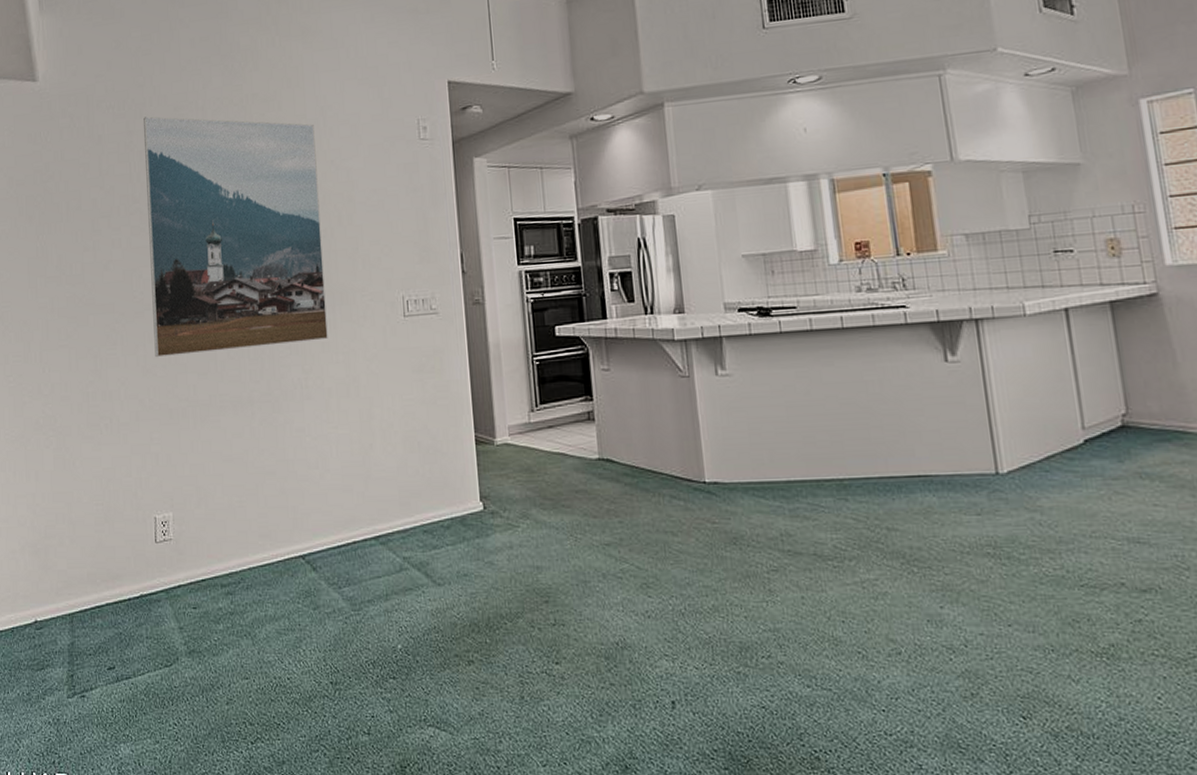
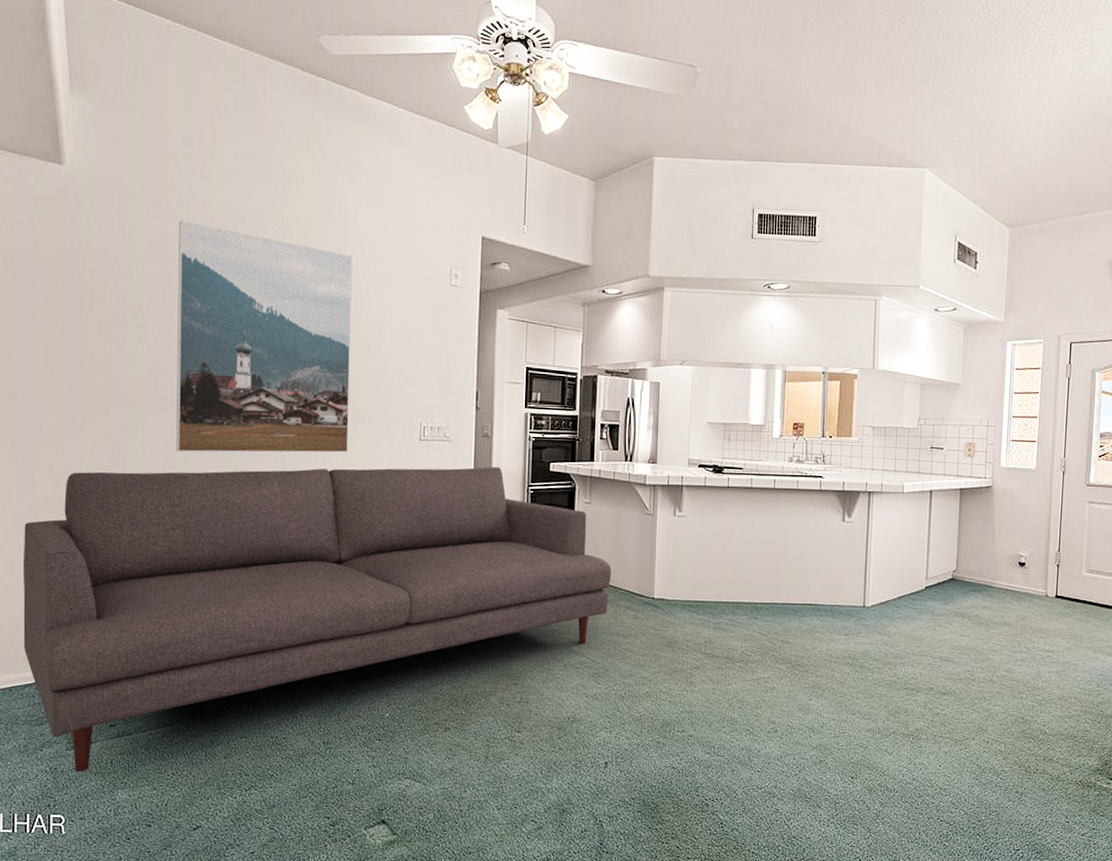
sofa: none [18,338,648,723] -> present [22,467,612,772]

